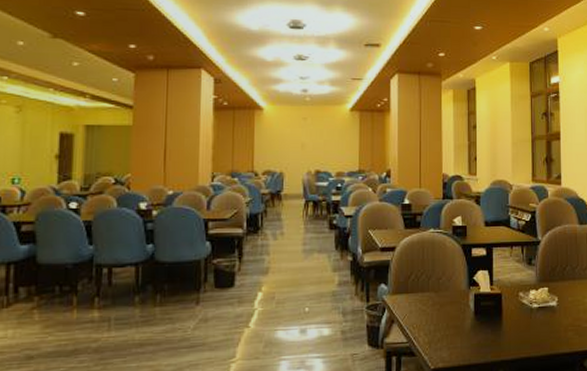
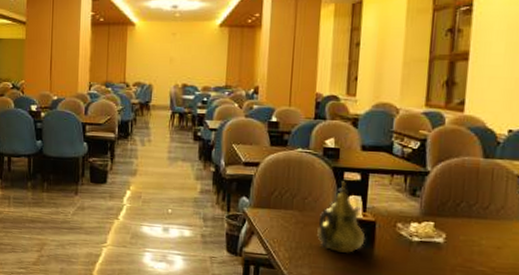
teapot: none [453,257,493,329] -> present [317,181,364,253]

